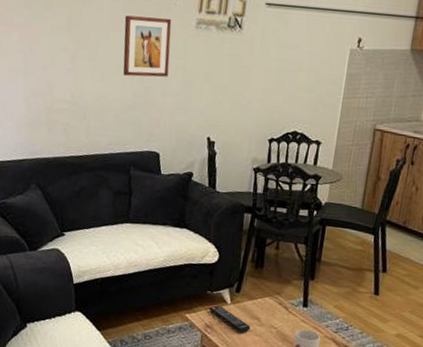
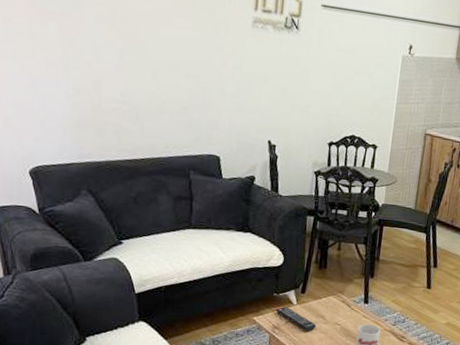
wall art: present [123,15,172,77] -> none [176,9,227,78]

